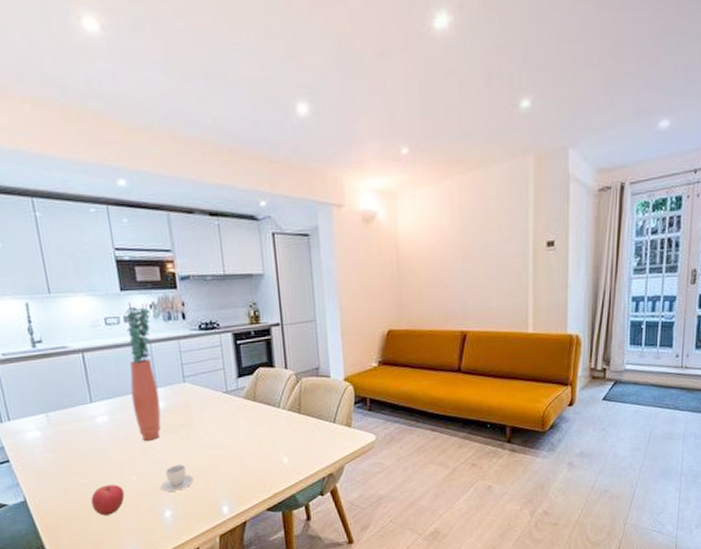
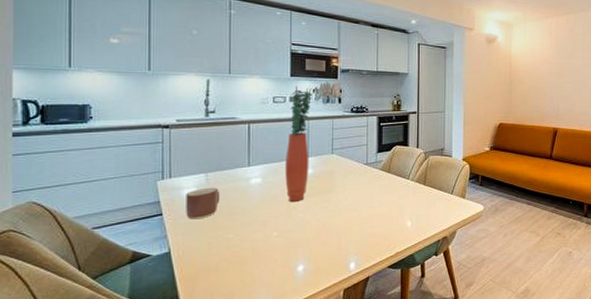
mug: none [29,428,68,465] -> present [186,187,220,220]
fruit: present [91,485,125,516] -> none [232,240,264,268]
teacup: present [160,464,194,492] -> none [298,224,328,248]

